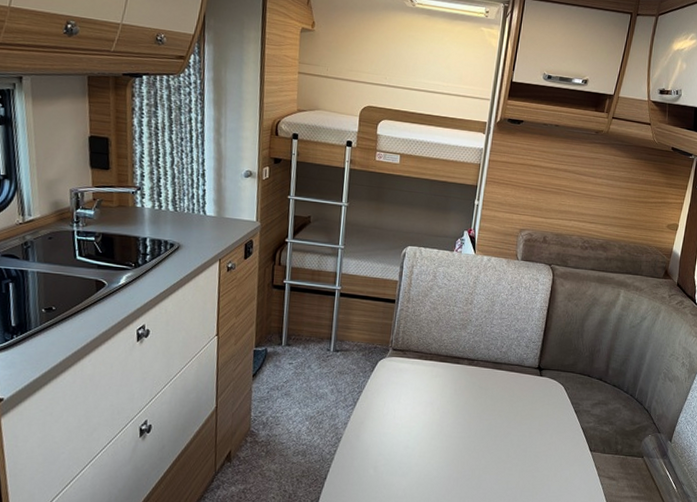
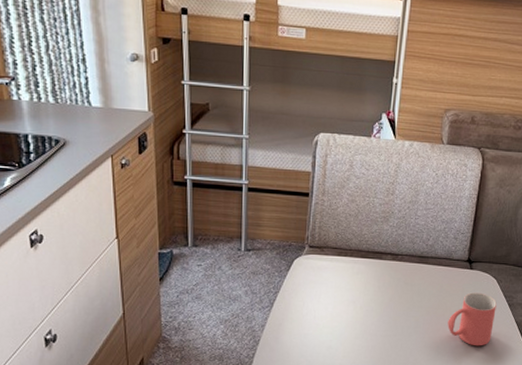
mug: none [518,398,564,451] -> present [447,292,497,346]

